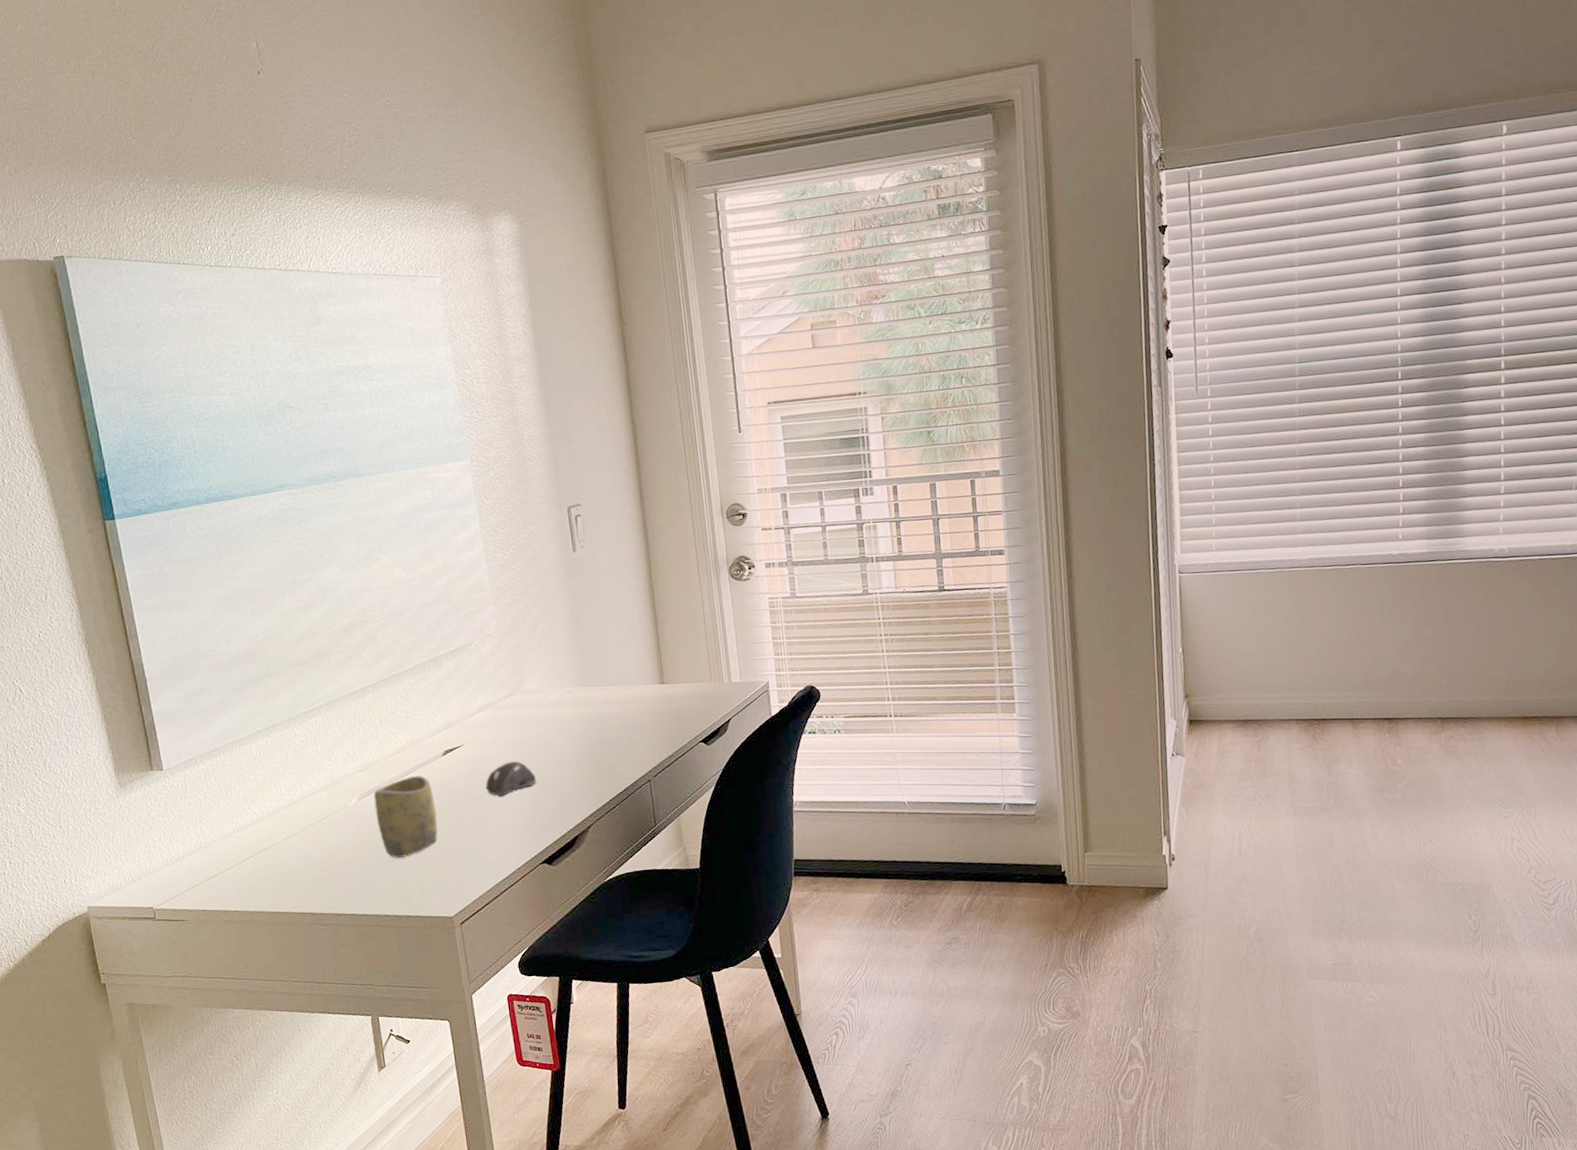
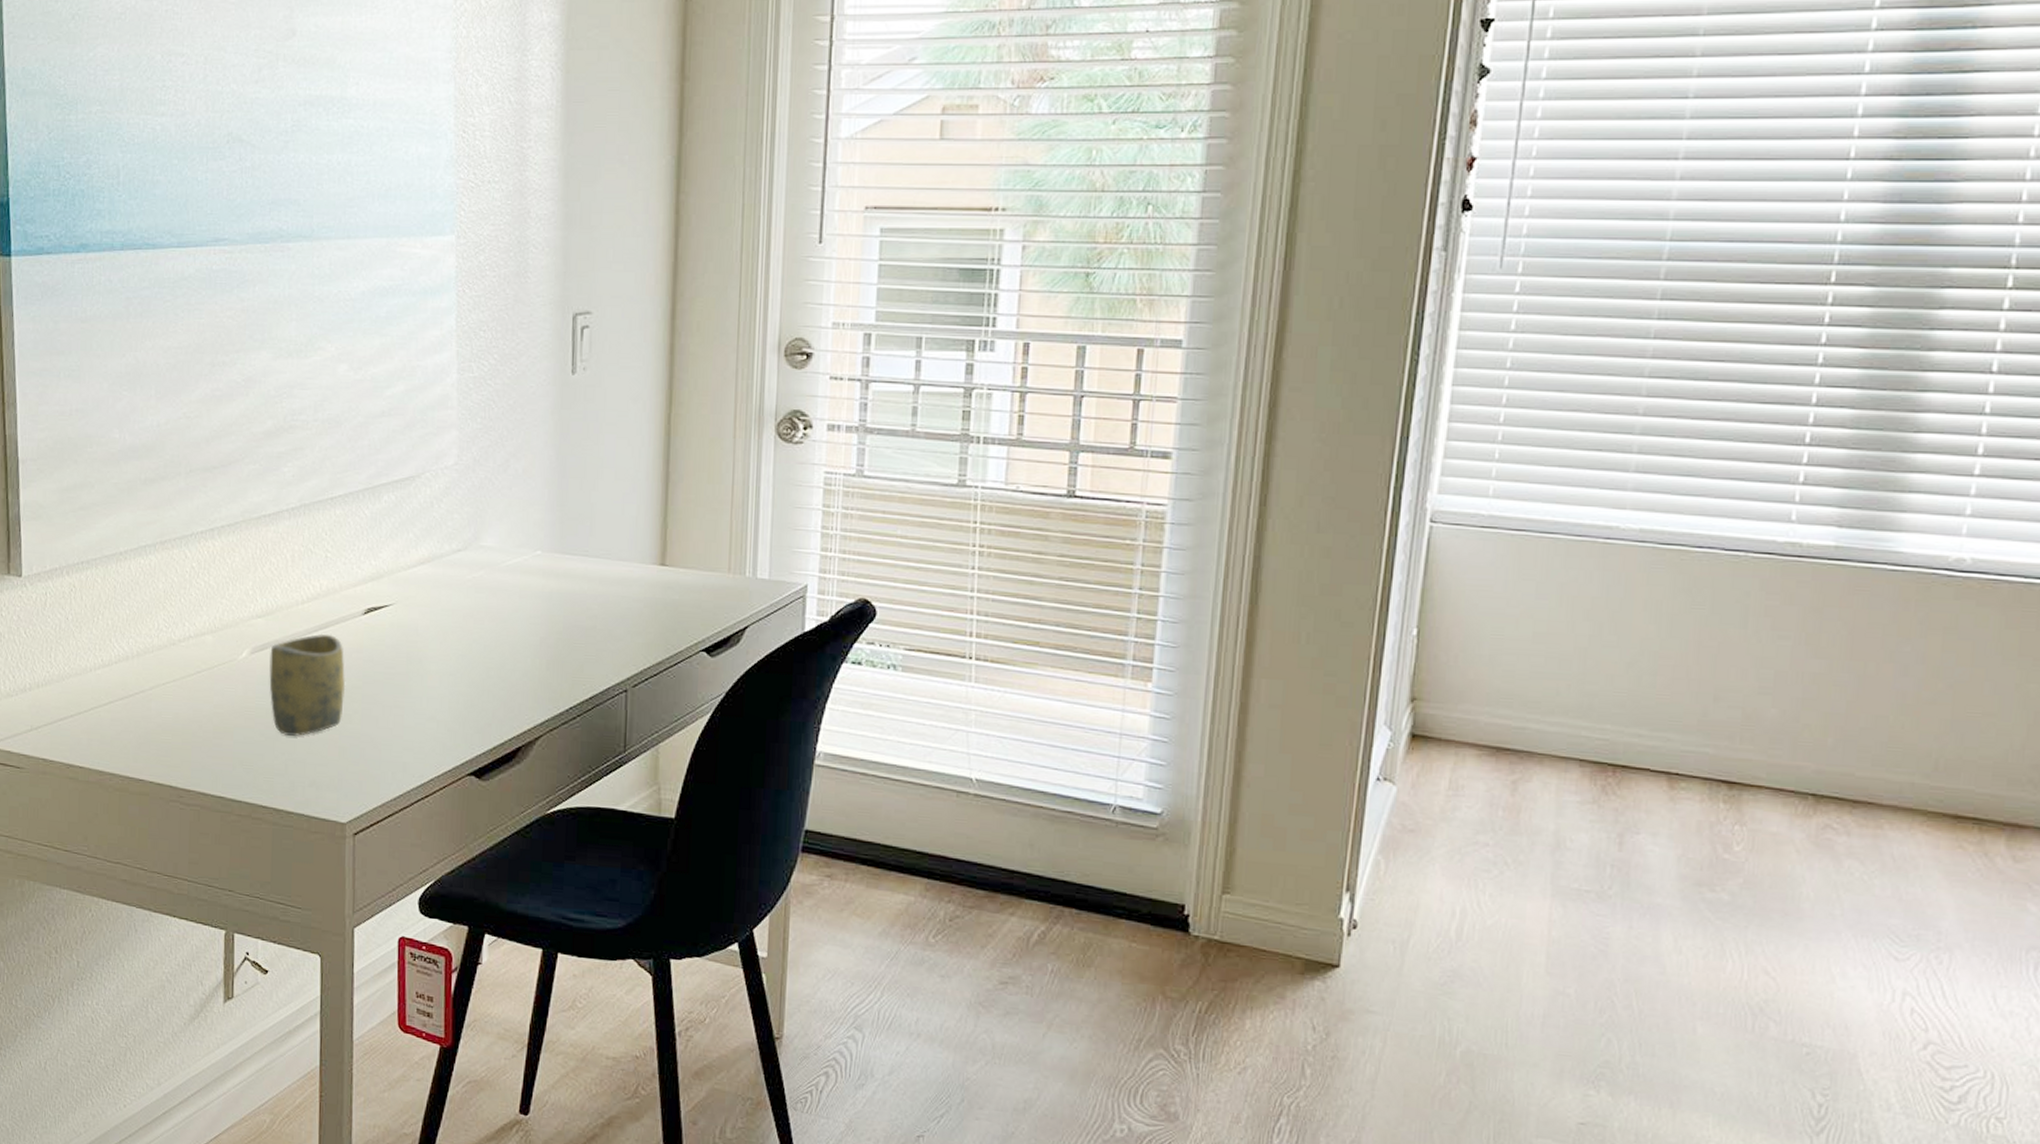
computer mouse: present [485,760,537,796] -> none [411,635,479,679]

